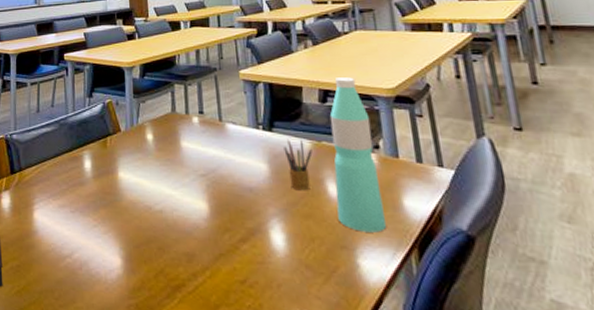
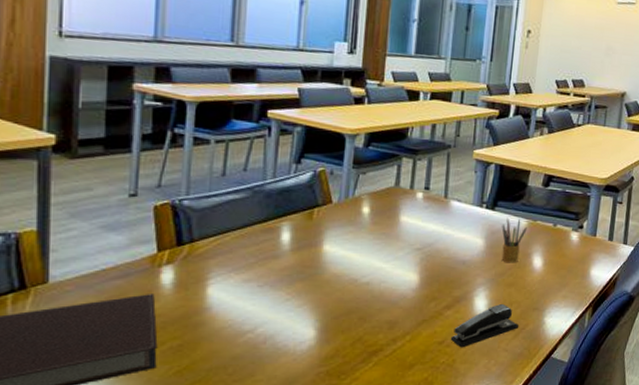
stapler: none [252,238,329,291] -> present [450,303,519,348]
water bottle: present [329,77,387,233] -> none [536,165,581,296]

